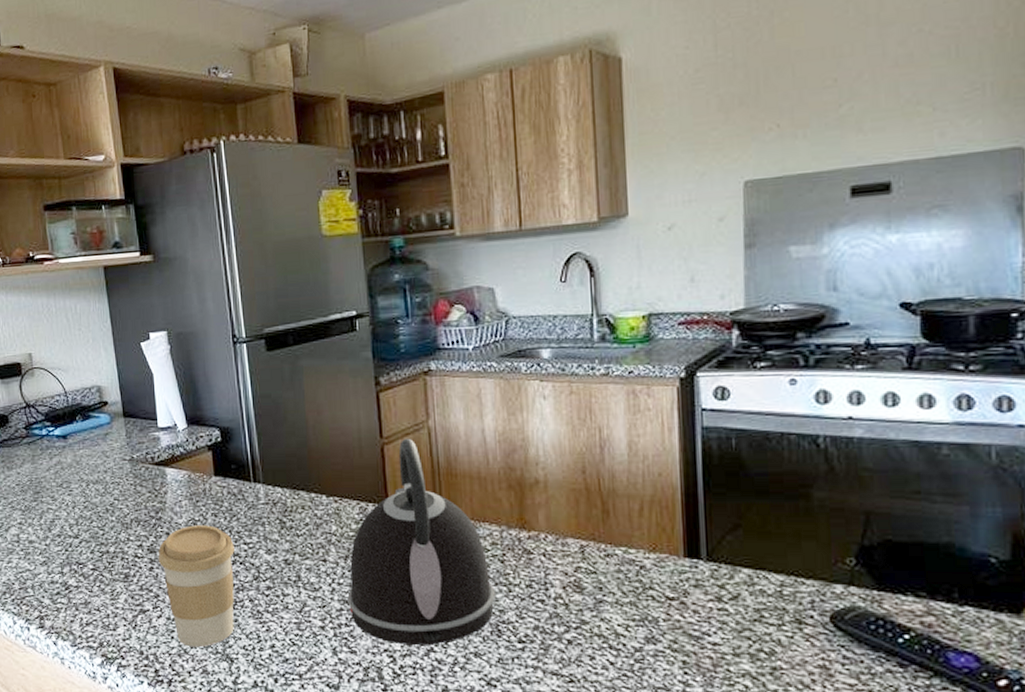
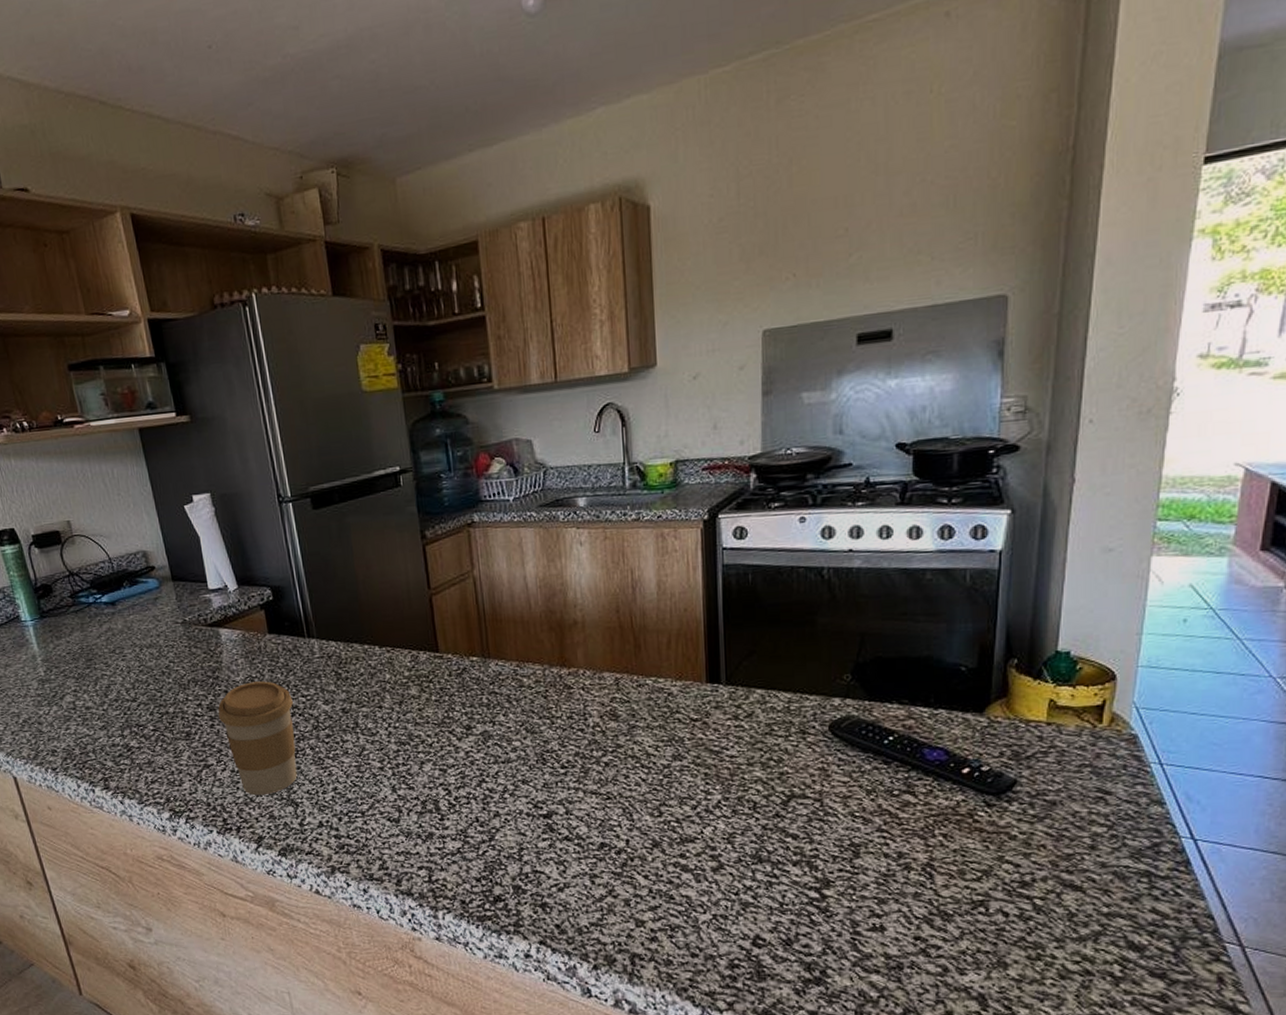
kettle: present [347,438,495,645] -> none [403,587,540,778]

